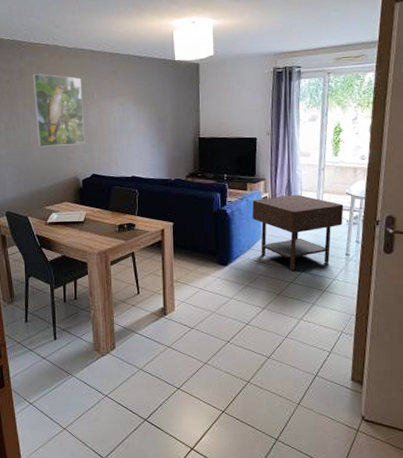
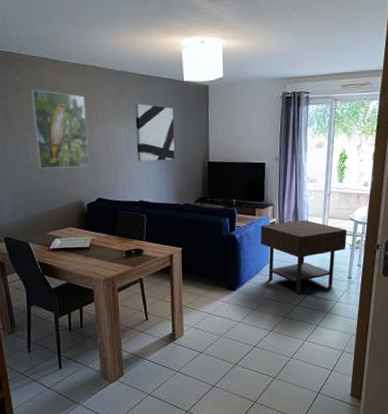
wall art: none [128,83,166,138] -> present [135,104,175,161]

